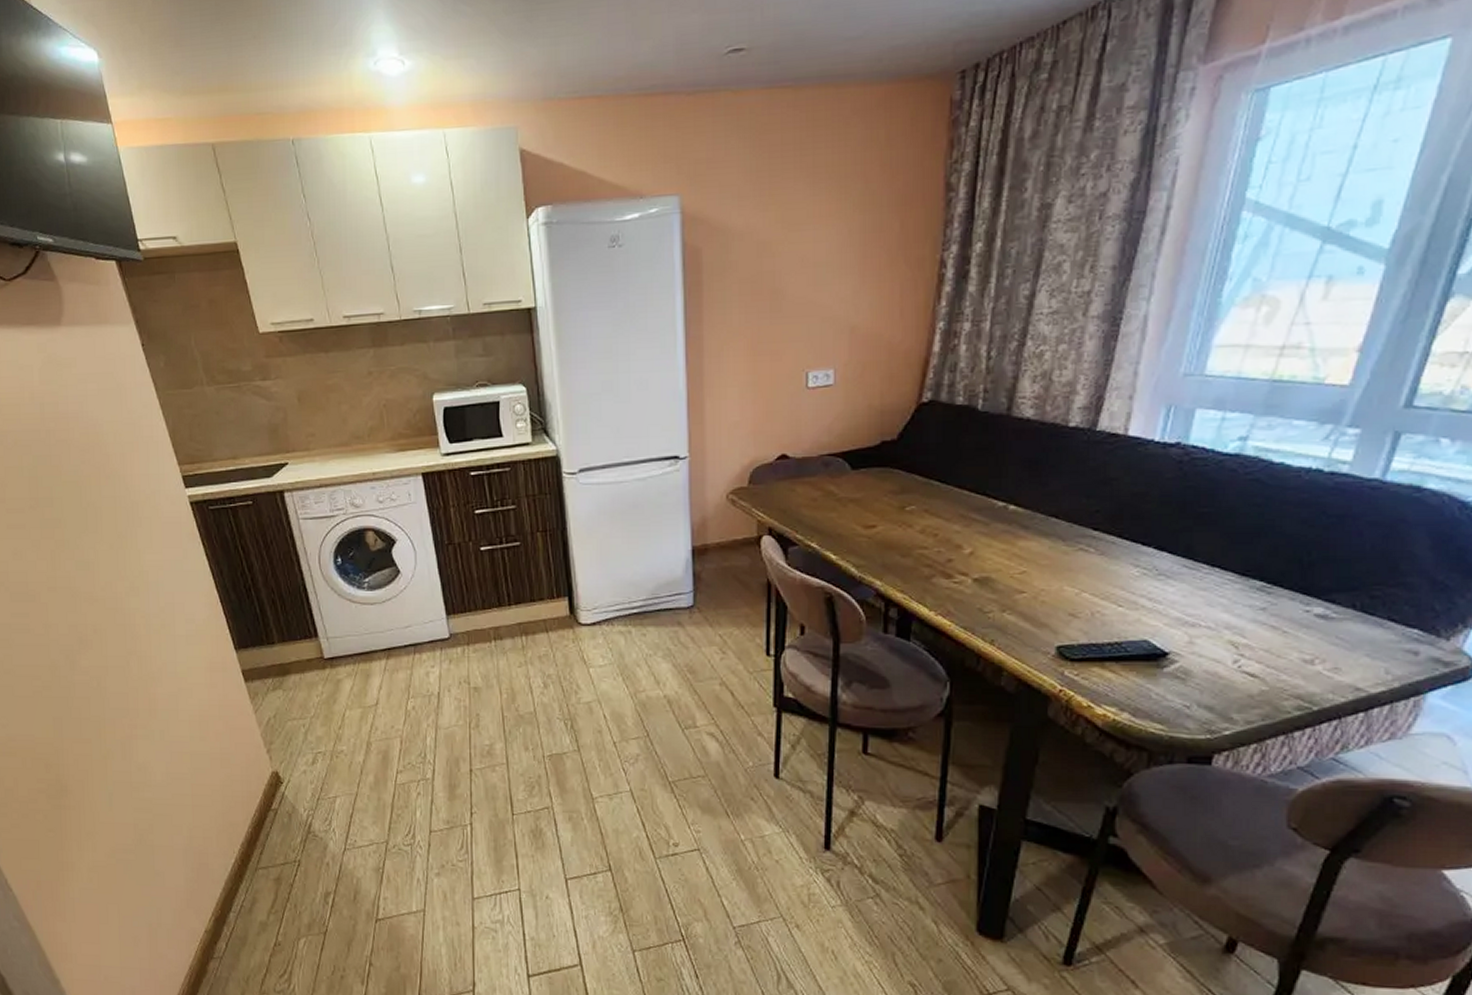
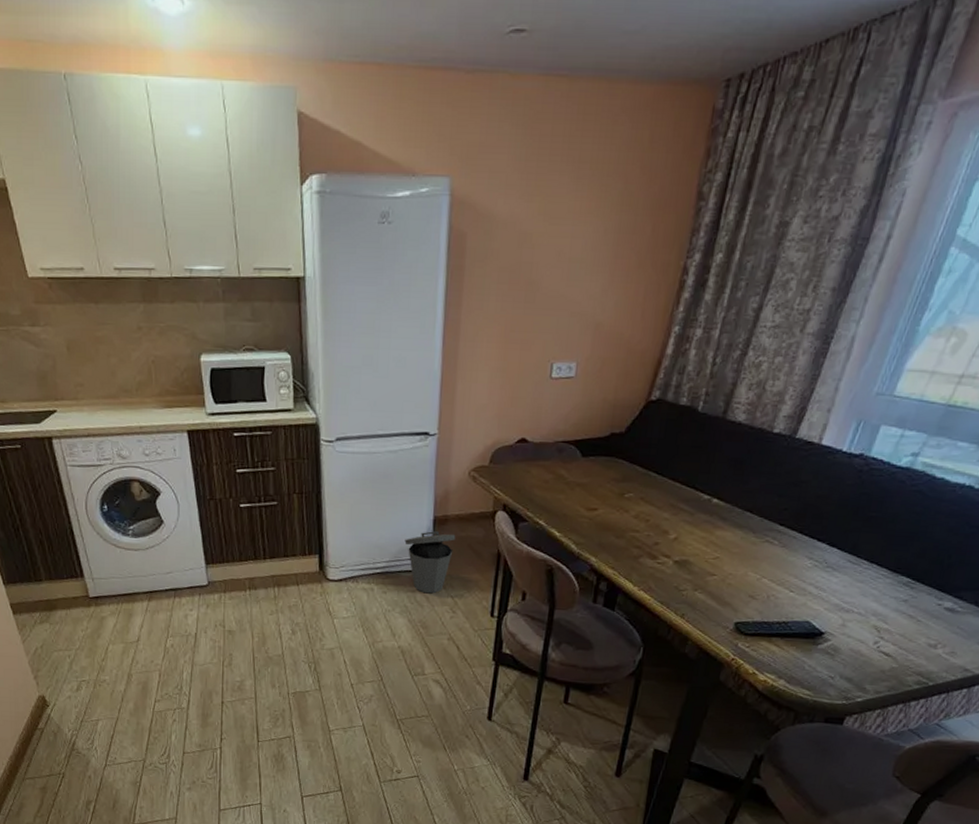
trash can: none [662,563,718,633] -> present [404,531,456,594]

